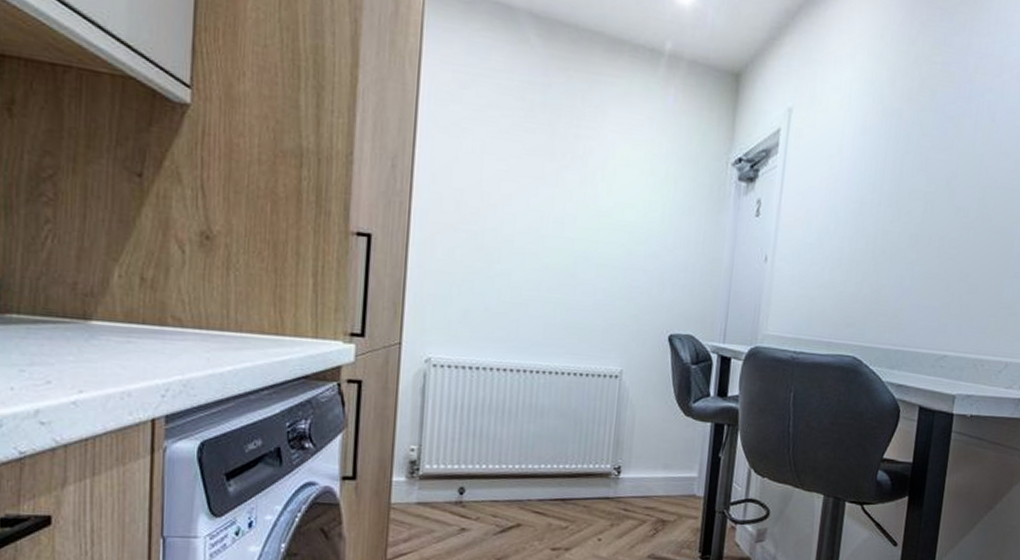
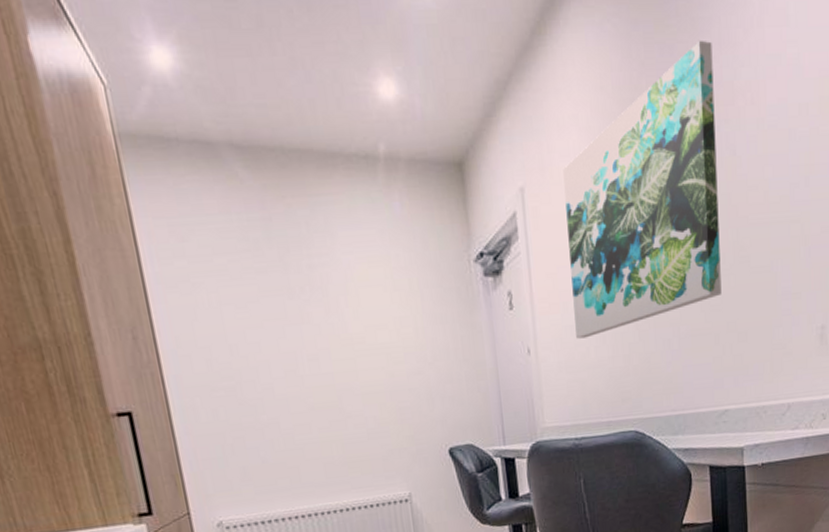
wall art: none [814,14,990,259] -> present [563,40,722,339]

